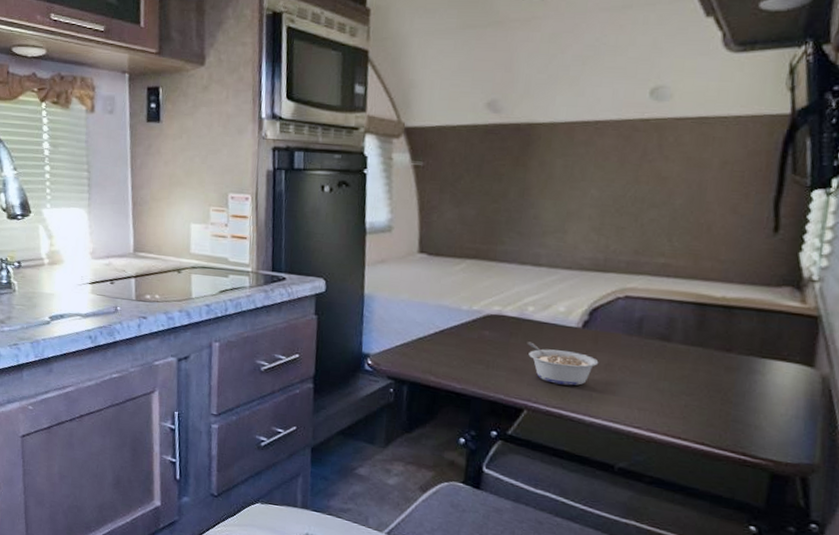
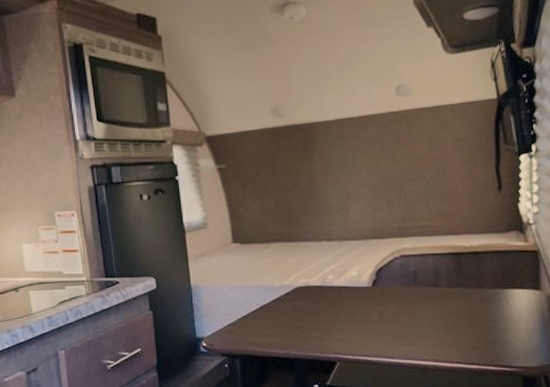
legume: present [527,342,599,386] -> none [331,304,389,336]

